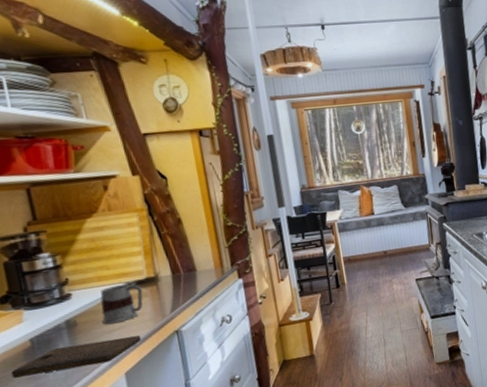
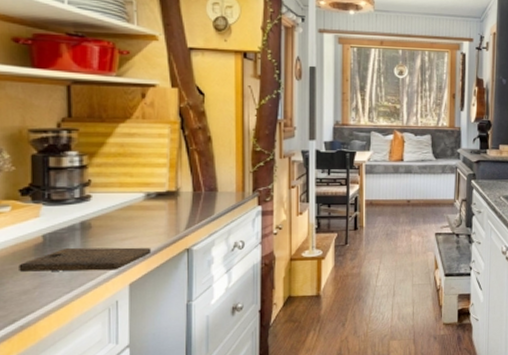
mug: present [100,284,143,325] -> none [116,194,161,232]

